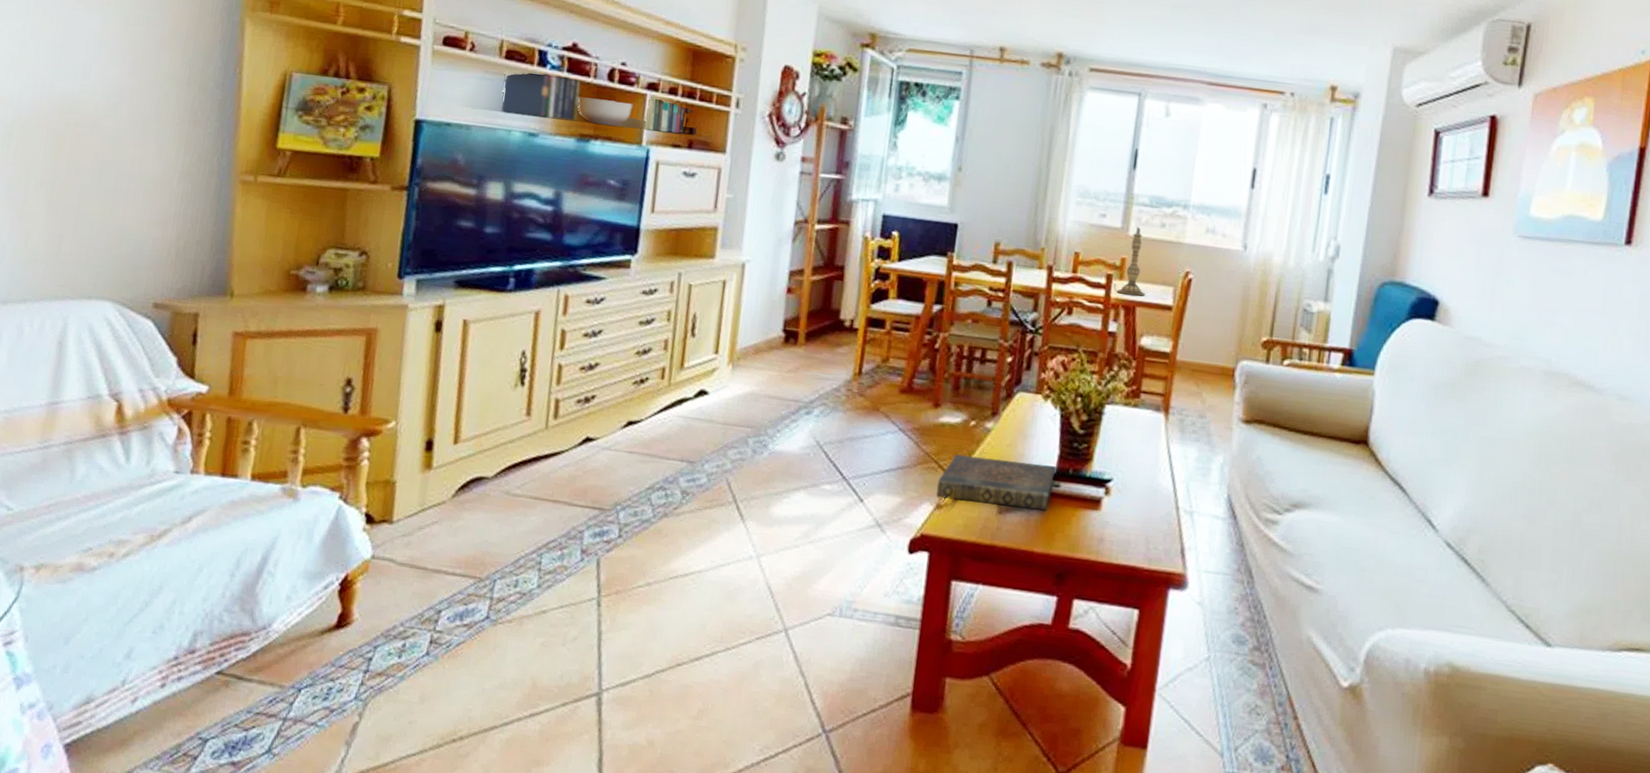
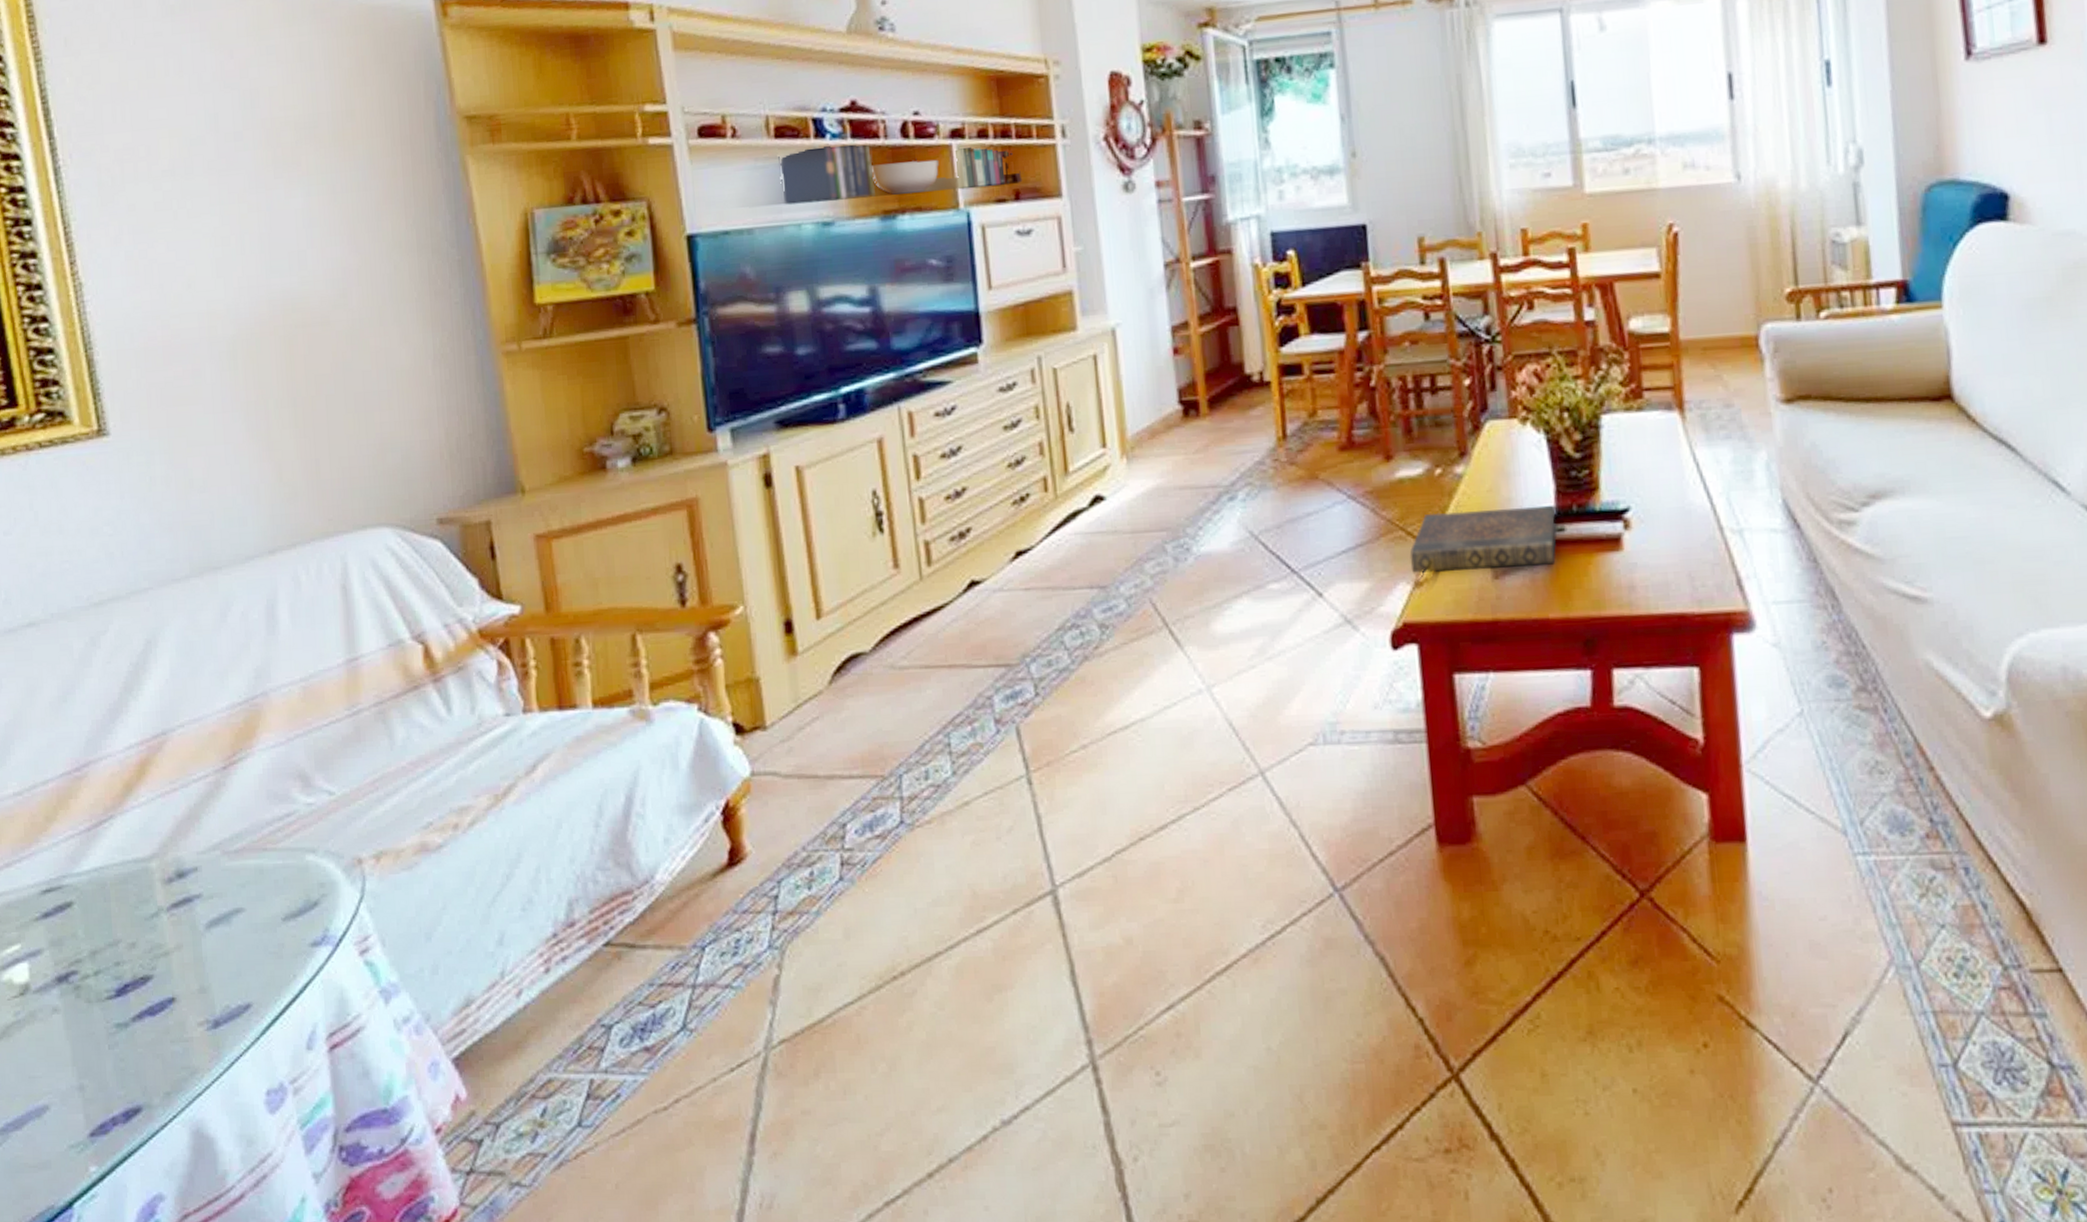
candlestick: present [1117,227,1145,296] -> none [1584,180,1622,270]

